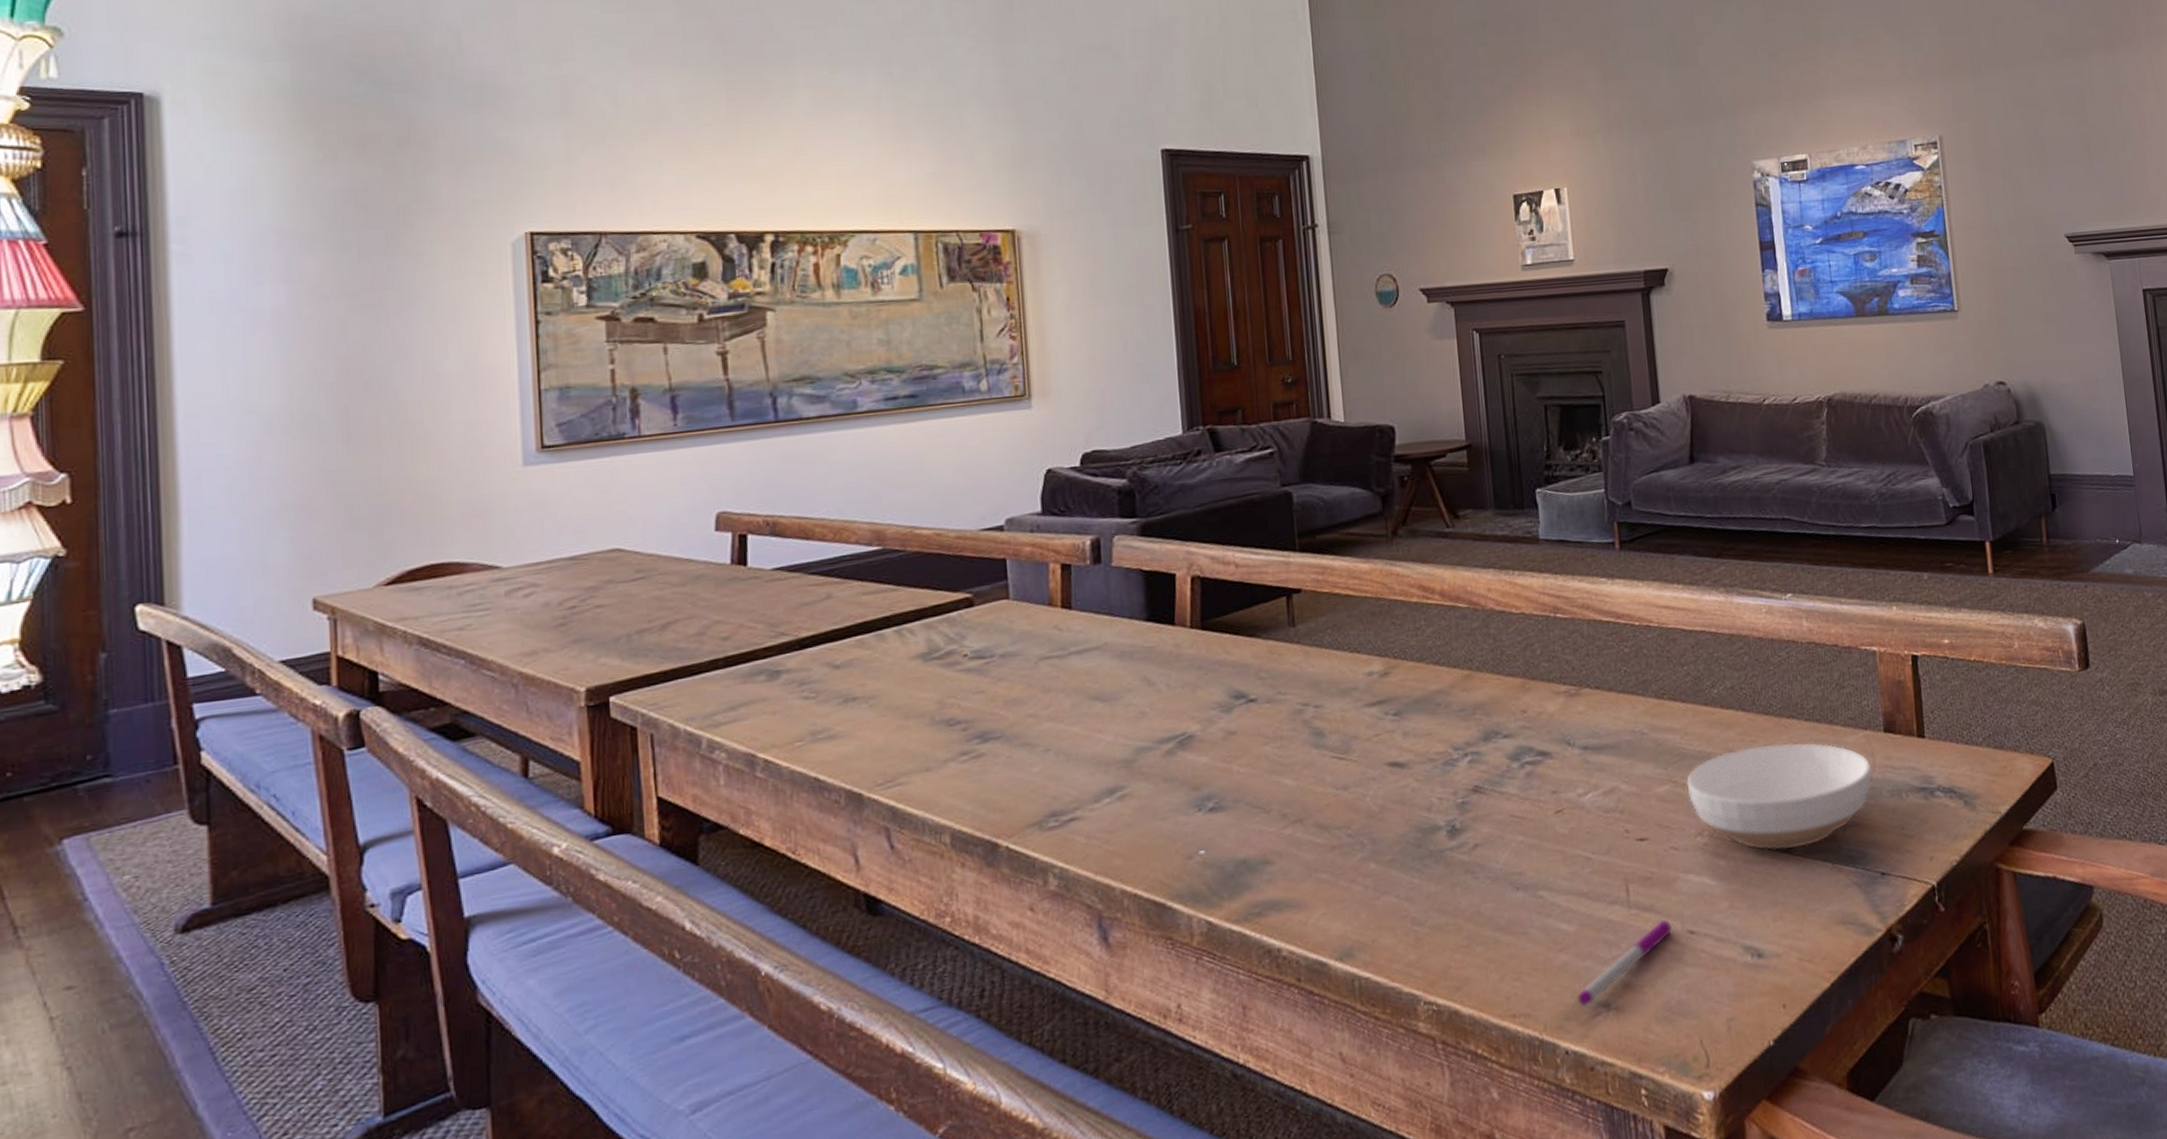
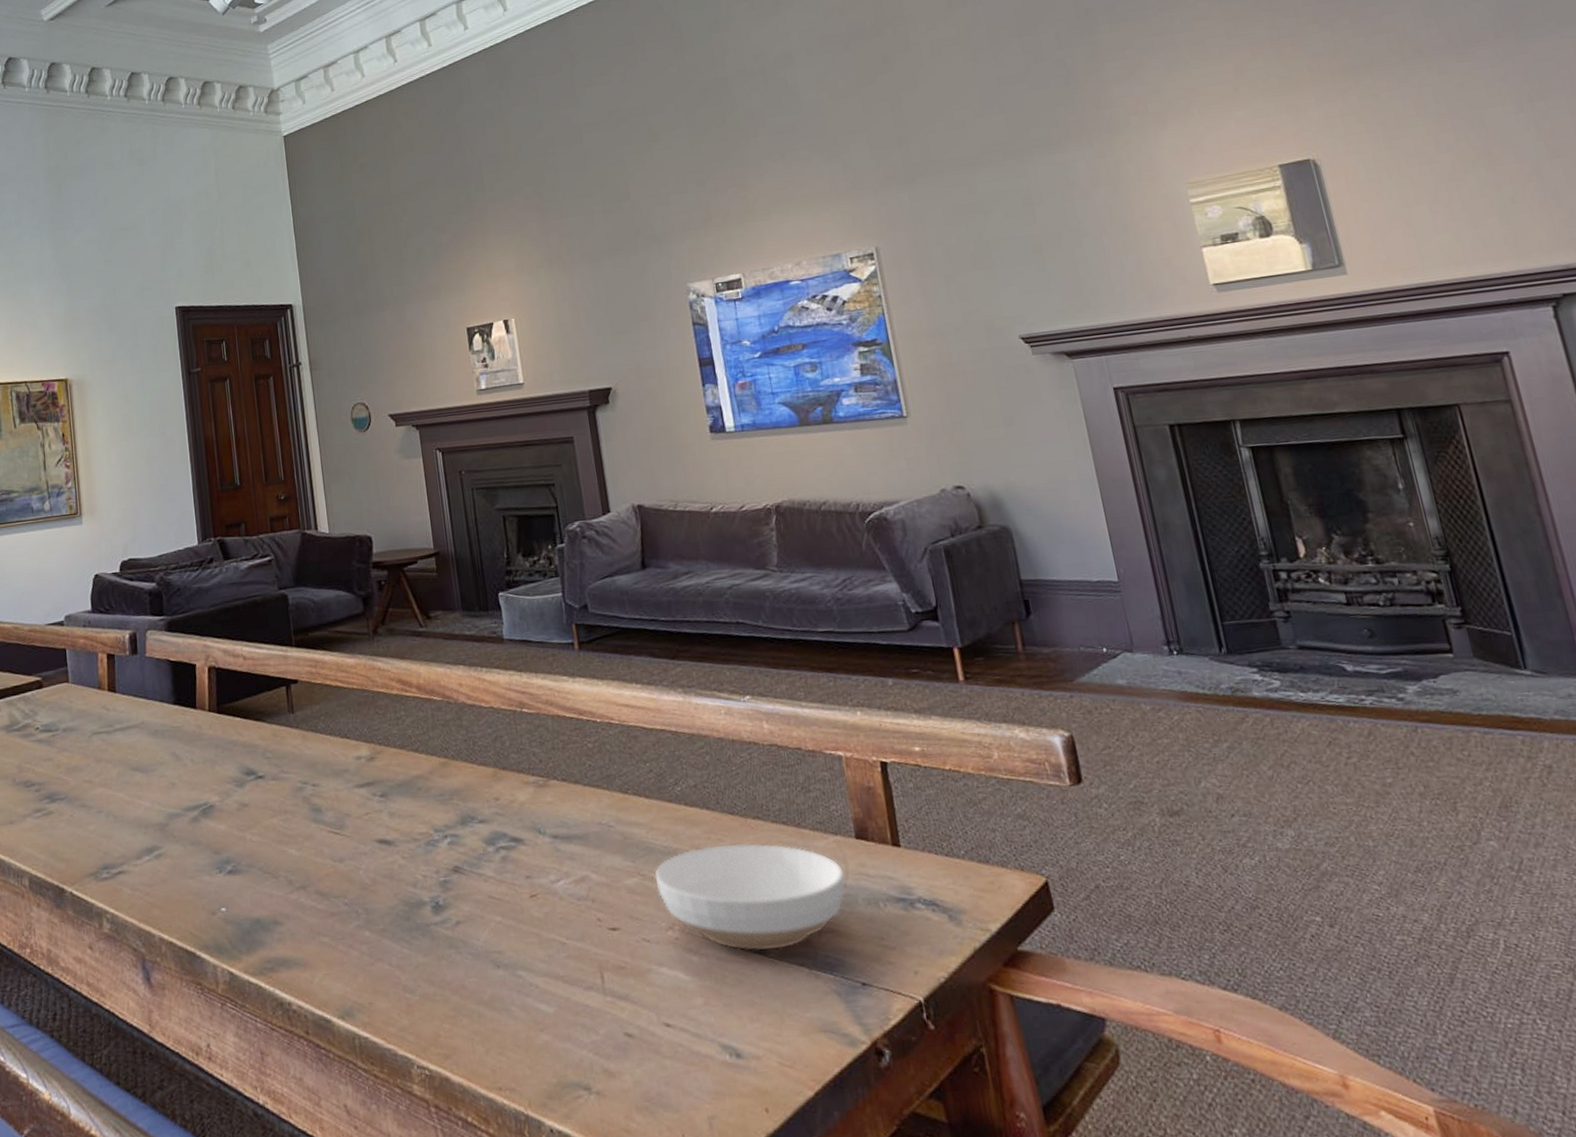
pen: present [1576,920,1673,1007] -> none [558,1010,649,1088]

